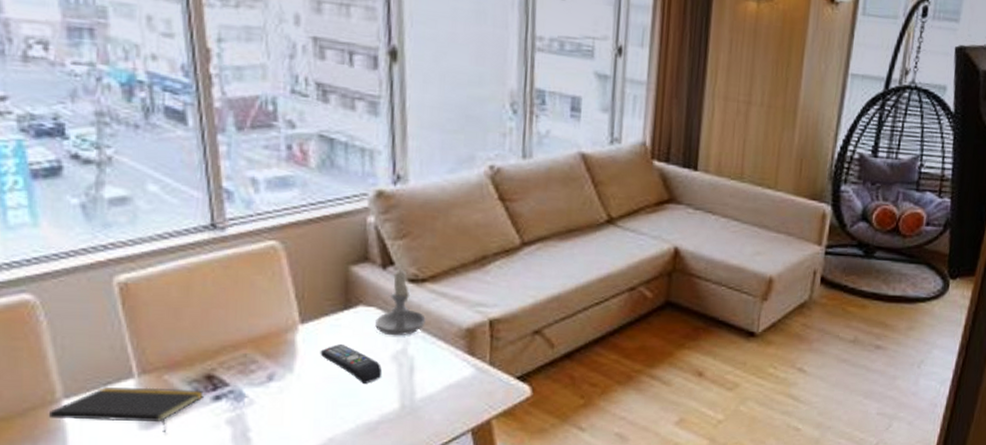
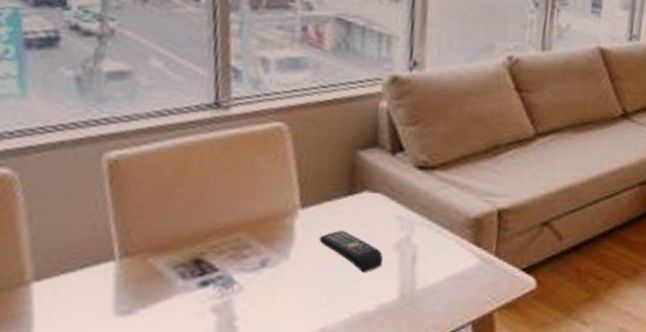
notepad: present [49,386,204,433] -> none [15,268,190,321]
candle: present [375,268,426,336] -> none [379,155,433,224]

